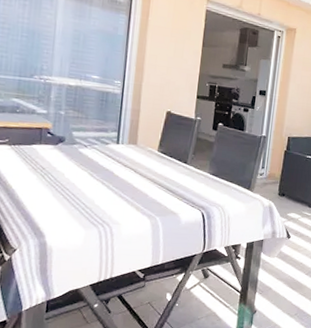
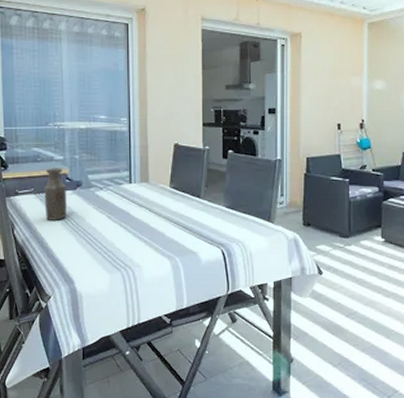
bottle: none [19,120,47,174] -> present [44,168,67,220]

